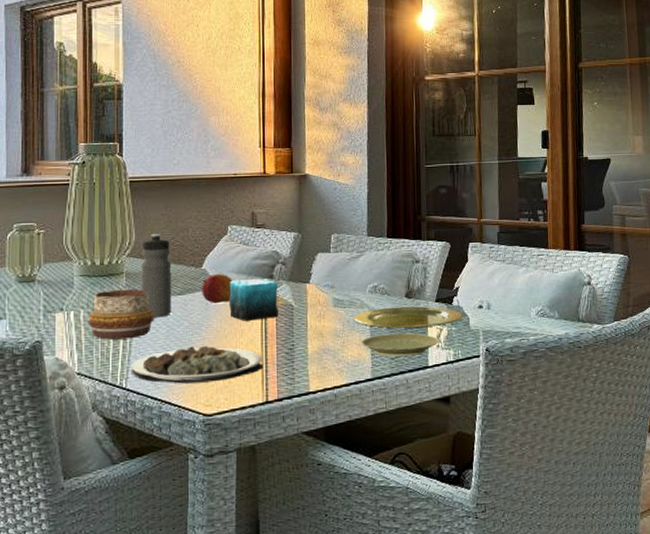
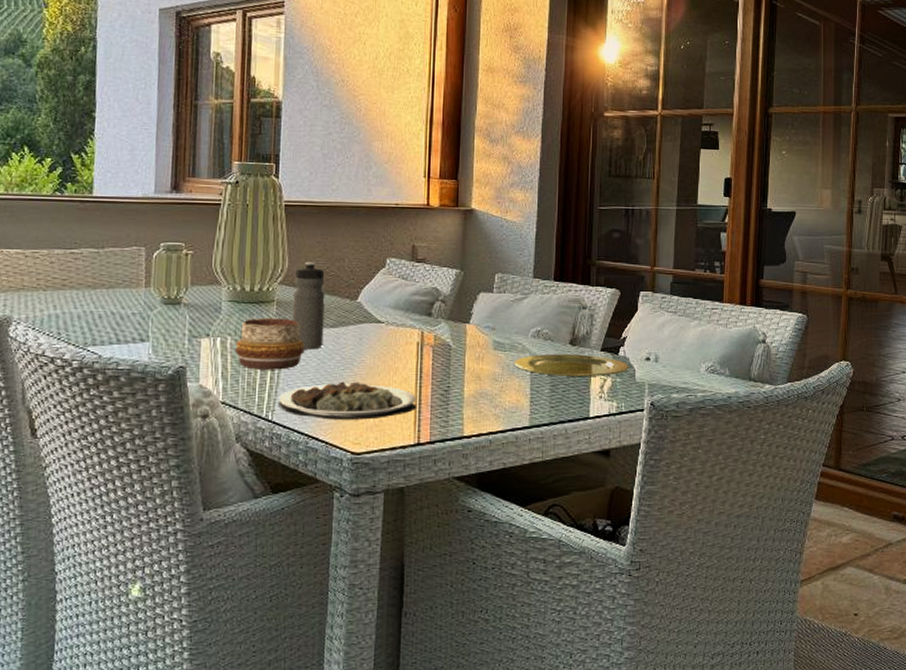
fruit: present [202,273,234,304] -> none [356,307,390,339]
candle: present [229,278,278,321] -> none [384,315,436,359]
plate: present [361,333,439,357] -> none [520,381,602,405]

